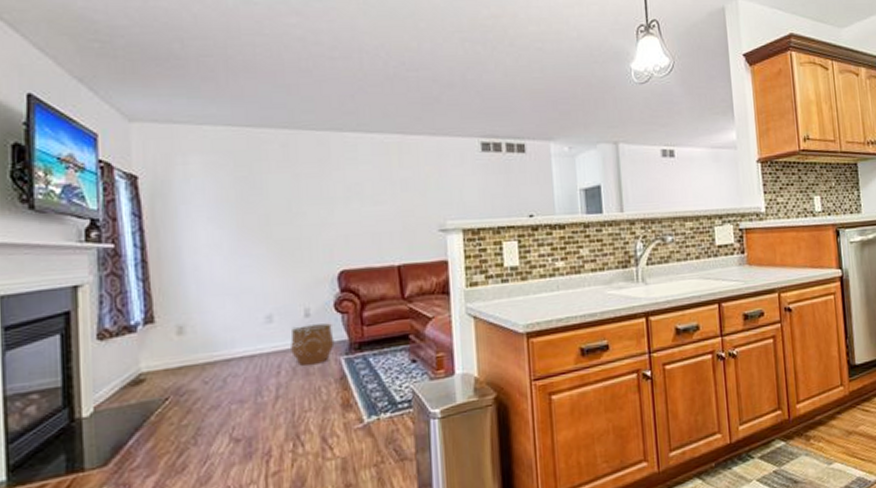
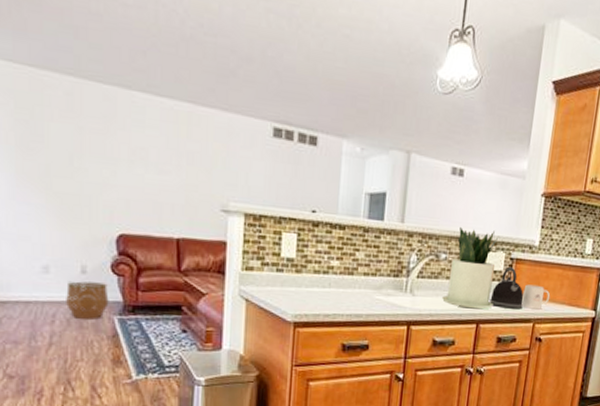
planter: none [677,205,732,289] -> present [442,227,499,310]
kettle: none [727,237,763,283] -> present [490,266,524,310]
mug: none [760,252,790,279] -> present [521,284,551,310]

